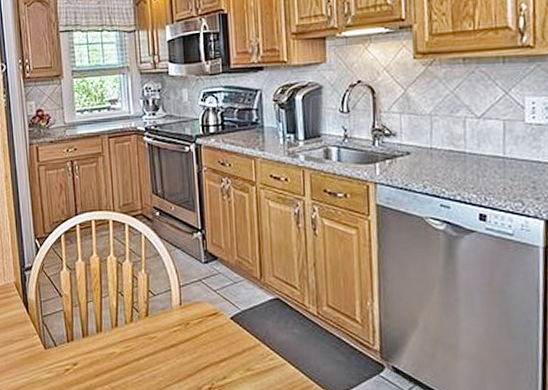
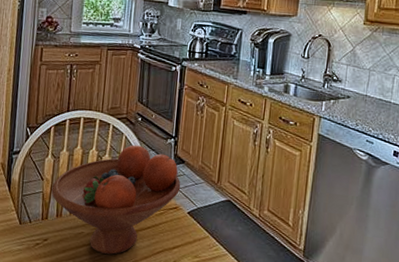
fruit bowl: none [72,244,218,375] -> present [51,145,181,254]

